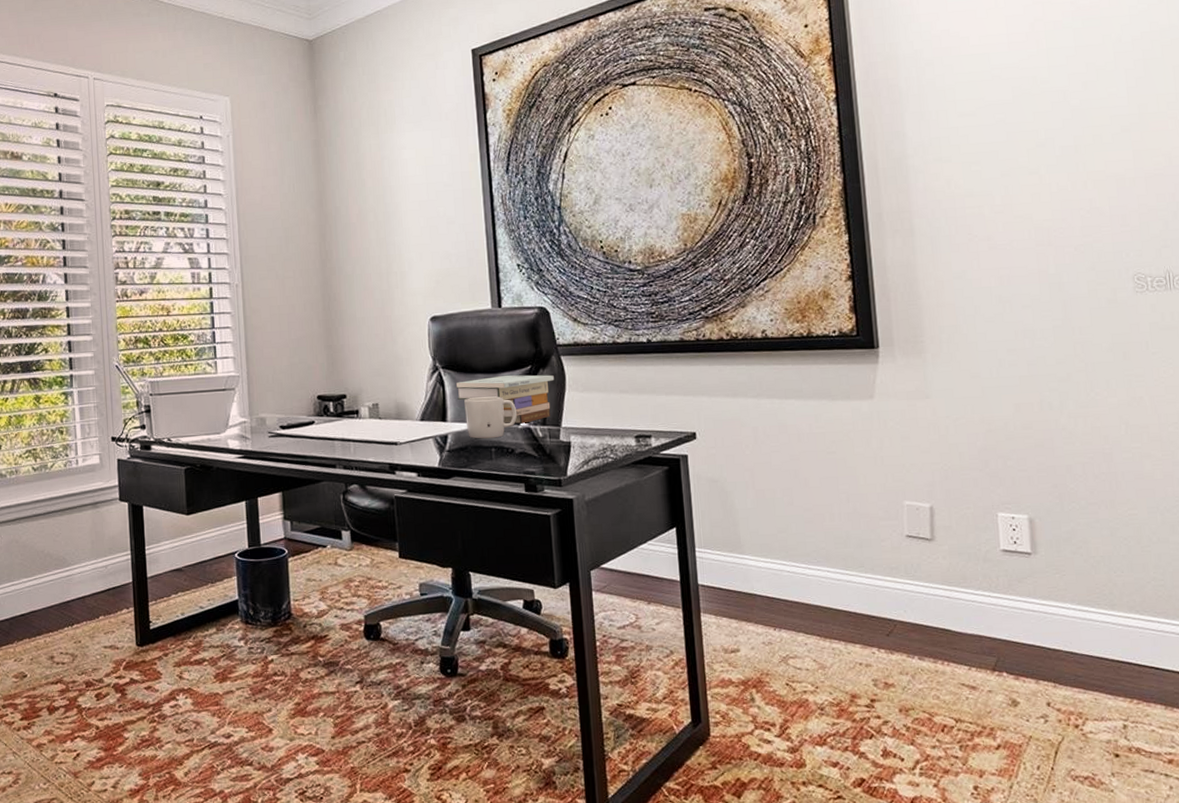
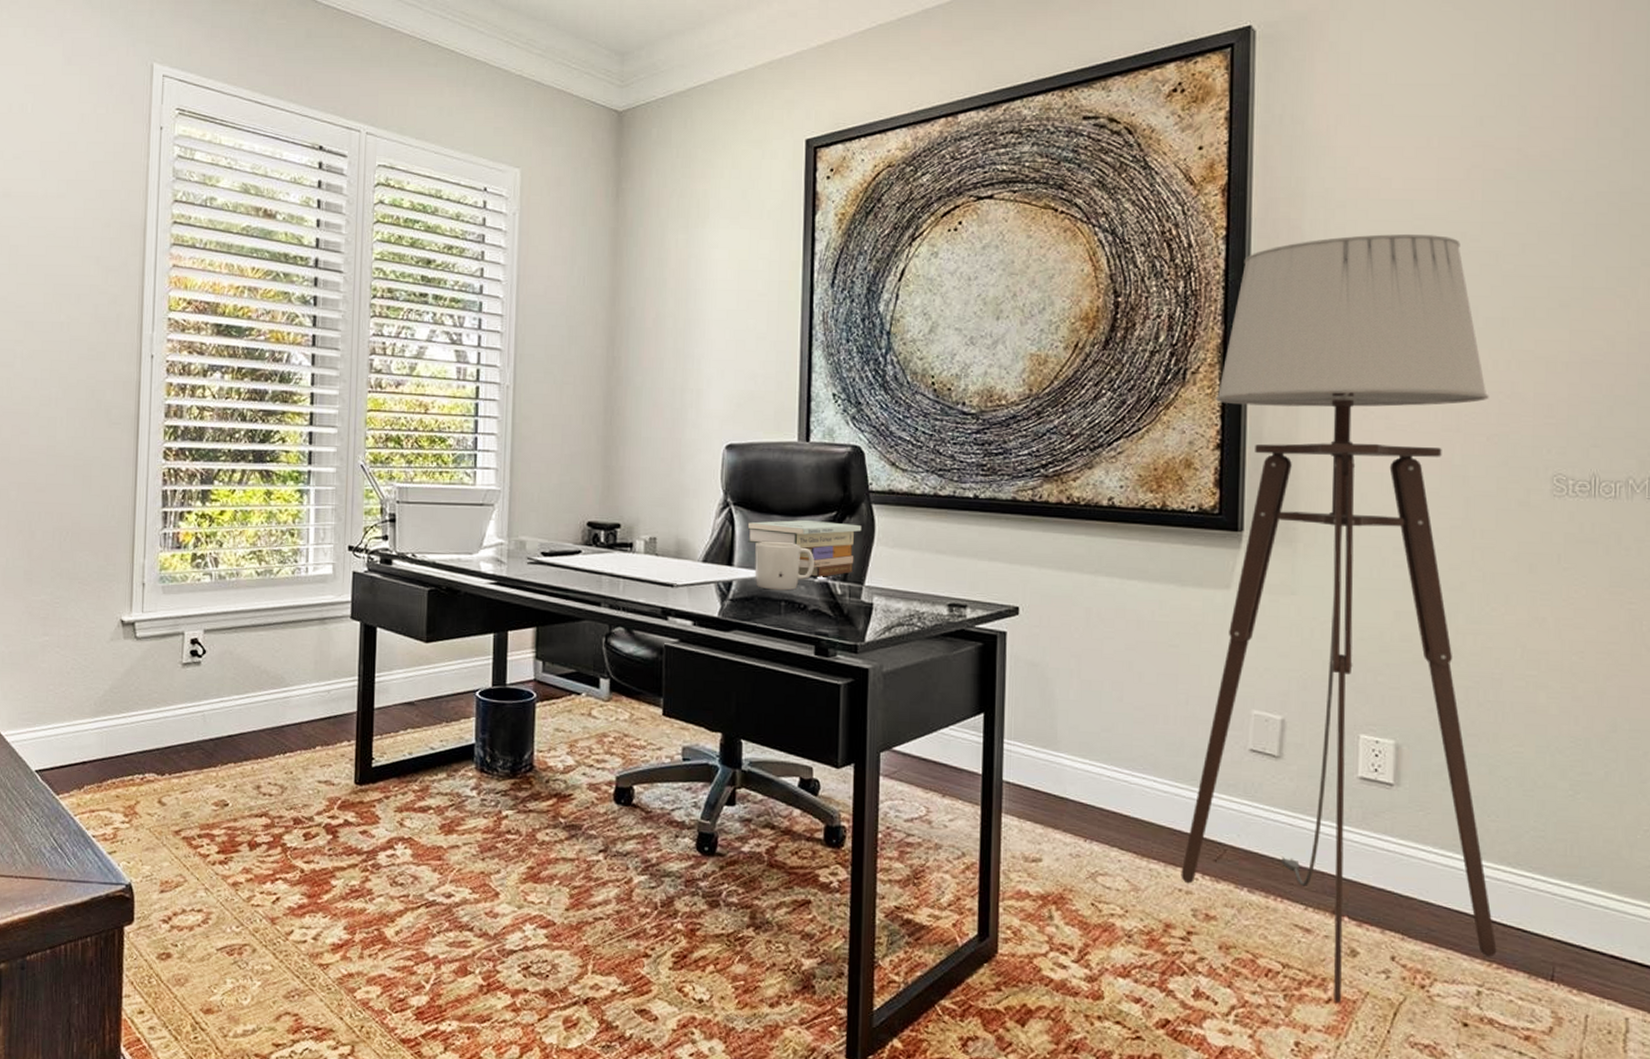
floor lamp: none [842,81,1136,748] -> present [1181,233,1497,1003]

